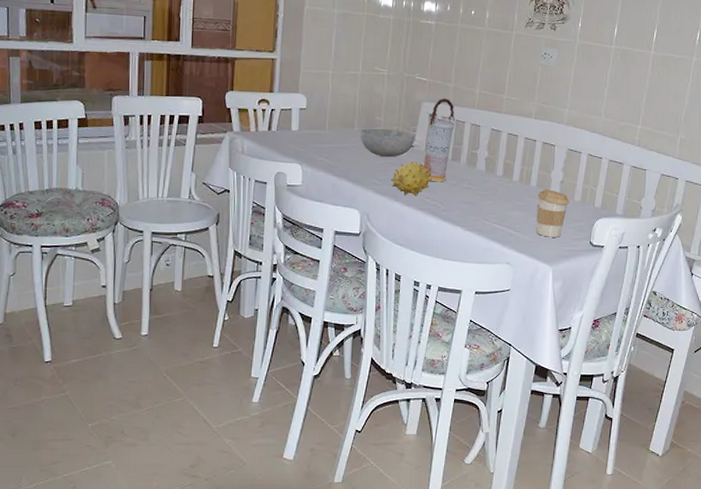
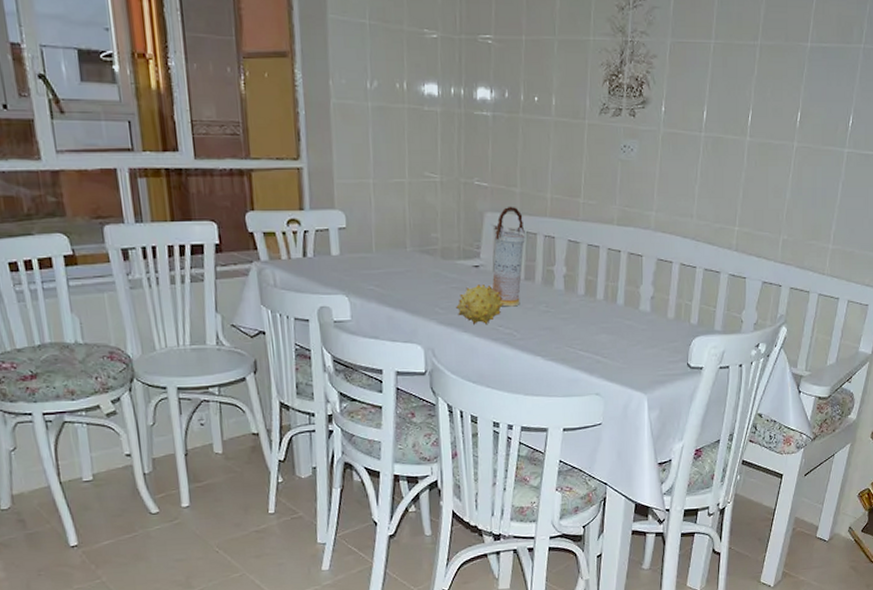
bowl: present [360,128,416,158] -> none [414,247,480,281]
coffee cup: present [536,189,570,237] -> none [626,307,663,362]

